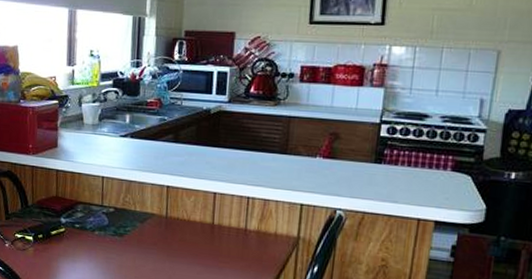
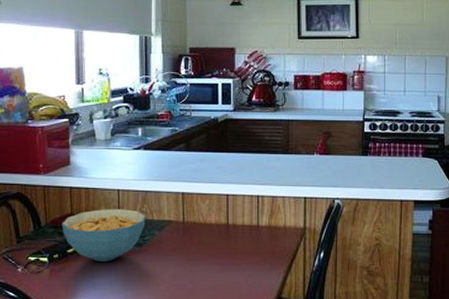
cereal bowl: none [47,194,128,248] -> present [61,209,146,262]

